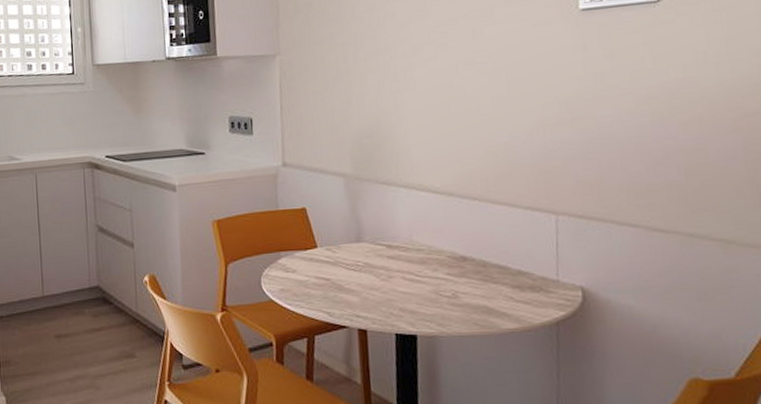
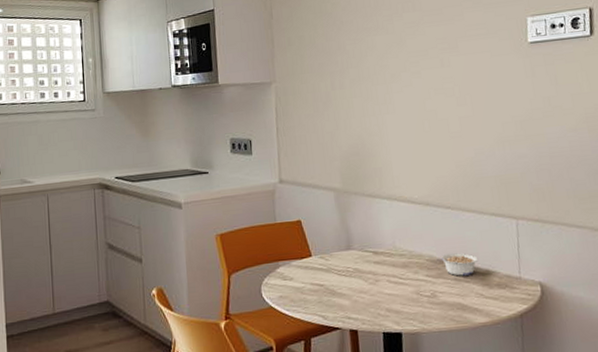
legume: none [464,250,509,276] -> present [440,252,479,276]

